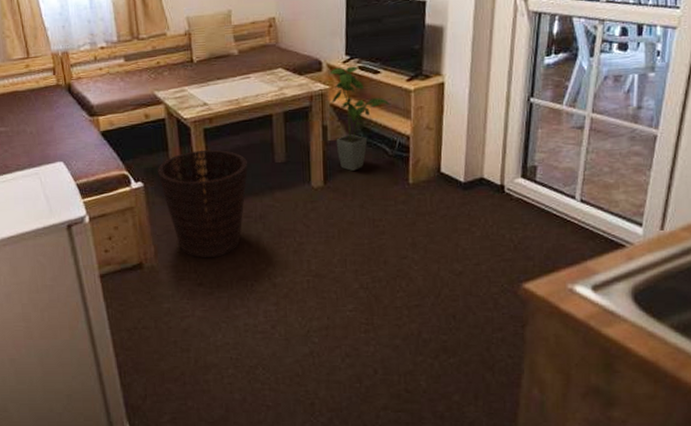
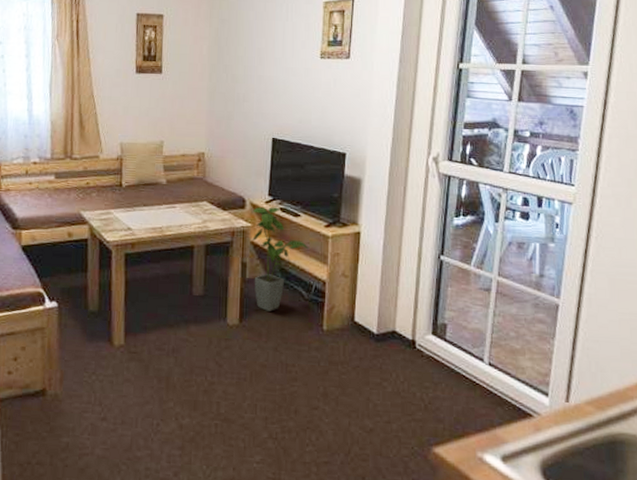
basket: present [157,149,248,258] -> none [73,274,166,391]

